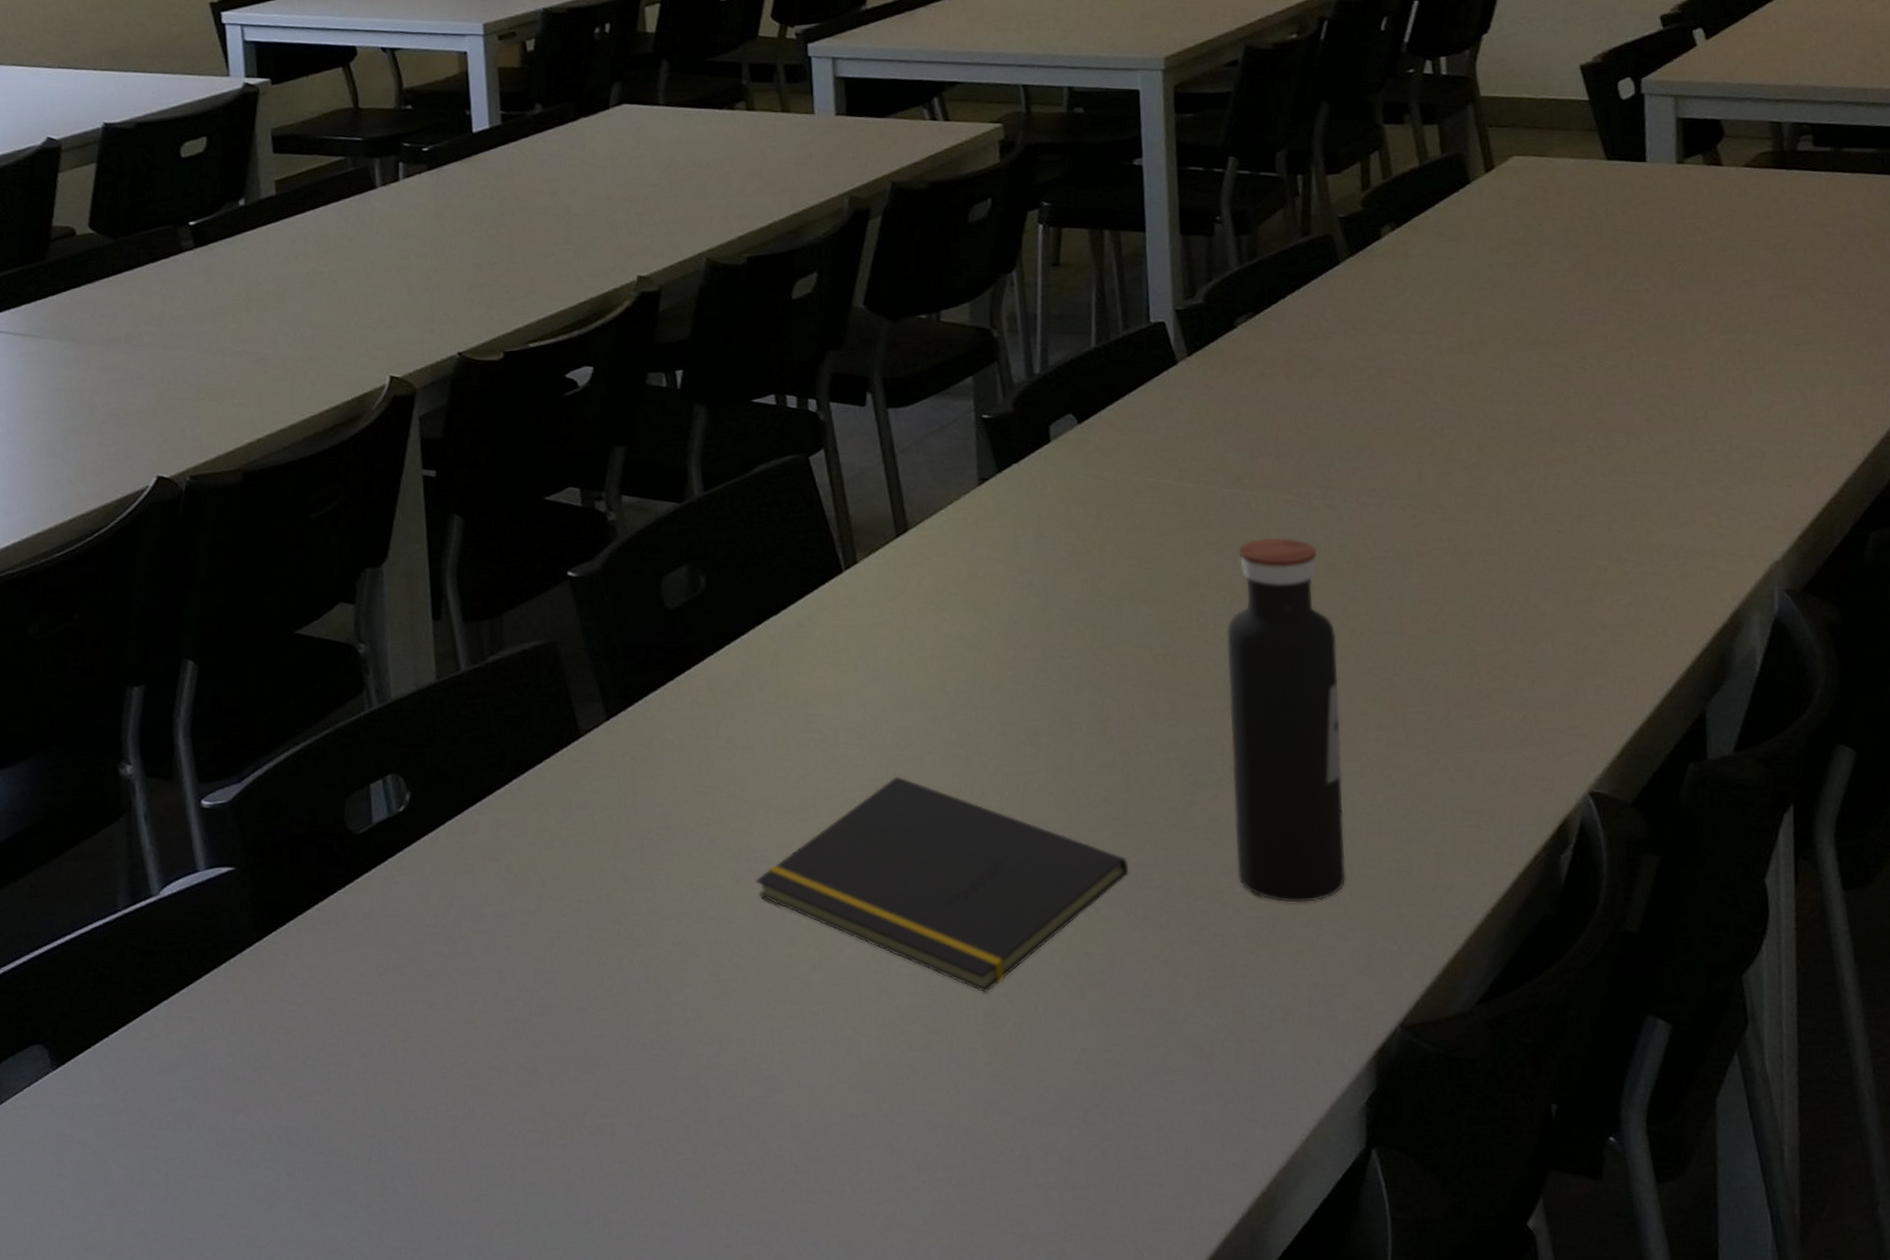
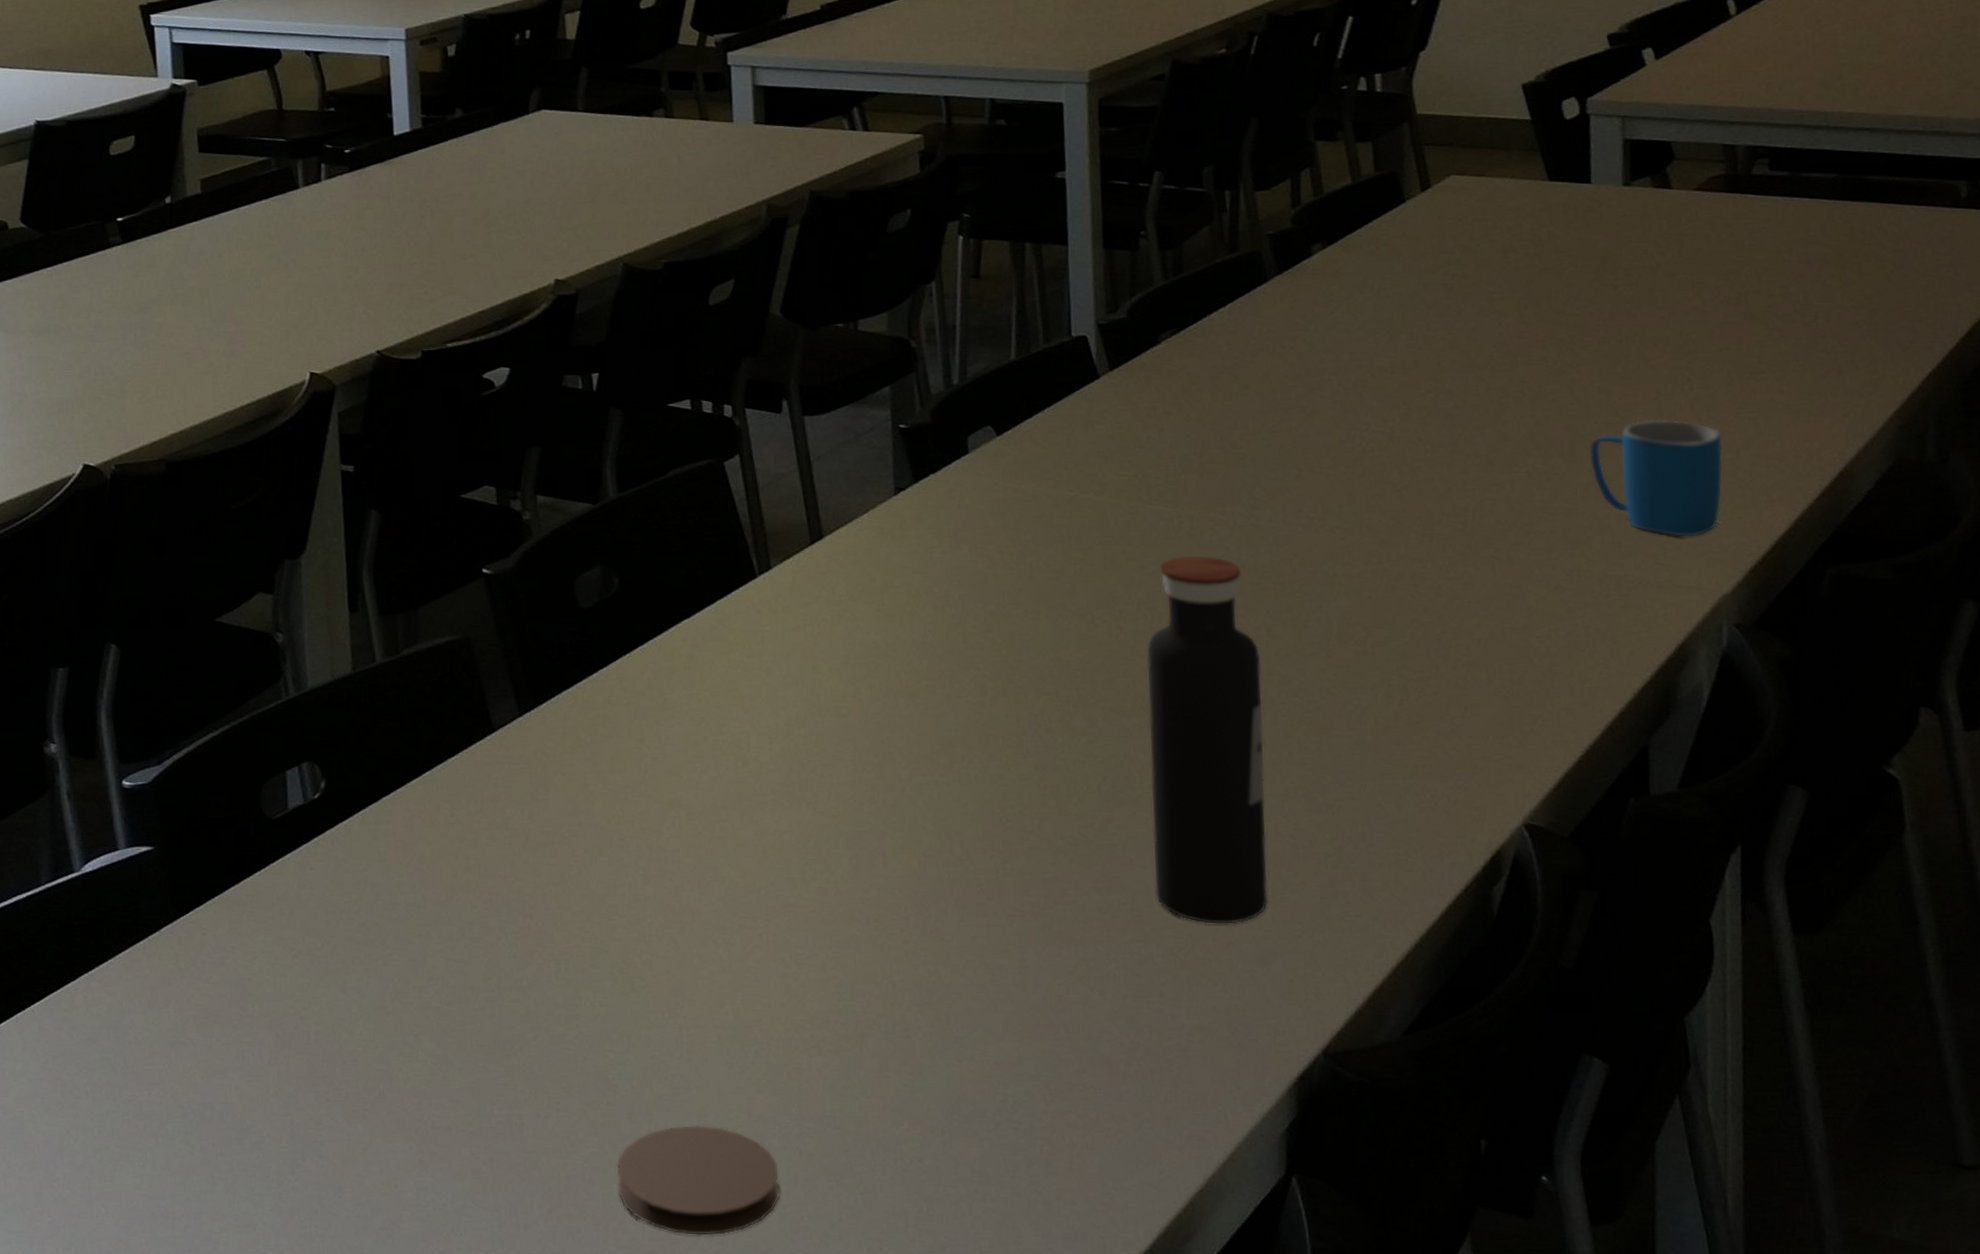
coaster: none [709,1126,873,1238] -> present [617,1125,780,1236]
notepad: present [756,776,1129,993] -> none [666,782,1044,1002]
mug: none [1648,391,1773,506] -> present [1590,419,1723,537]

